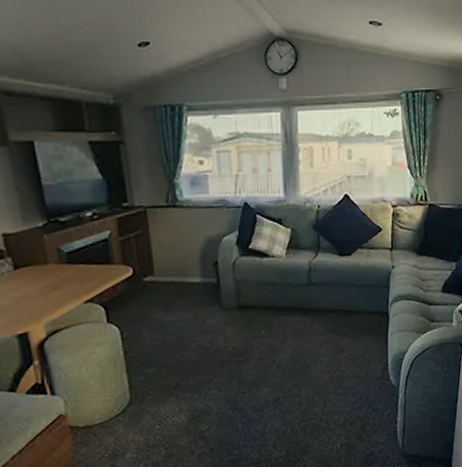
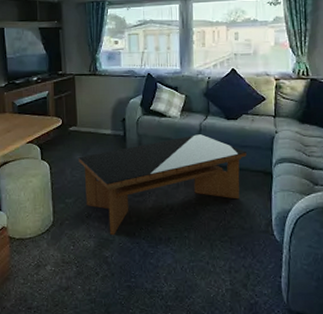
coffee table: none [159,275,361,406] -> present [79,134,246,236]

